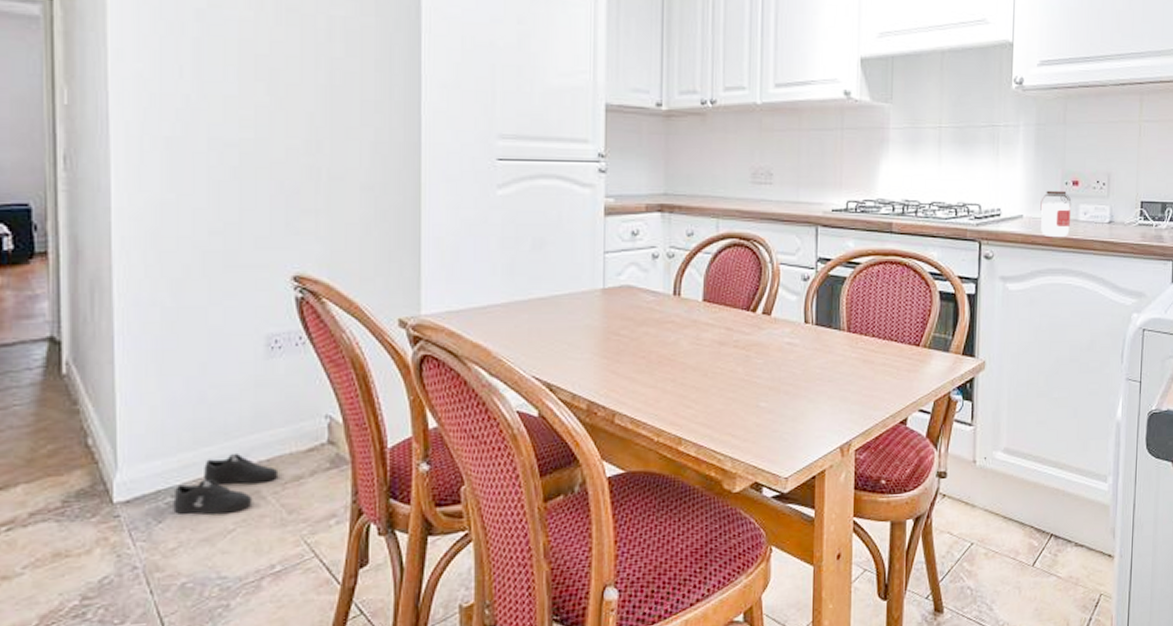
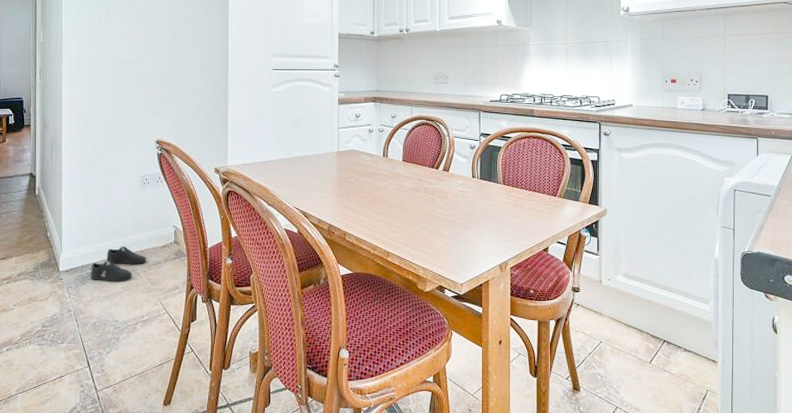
jar: present [1040,190,1072,238] -> none [646,86,671,121]

